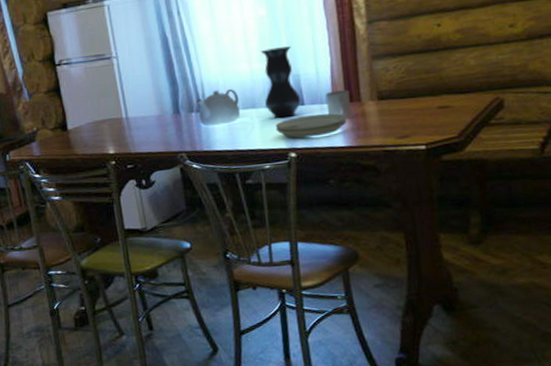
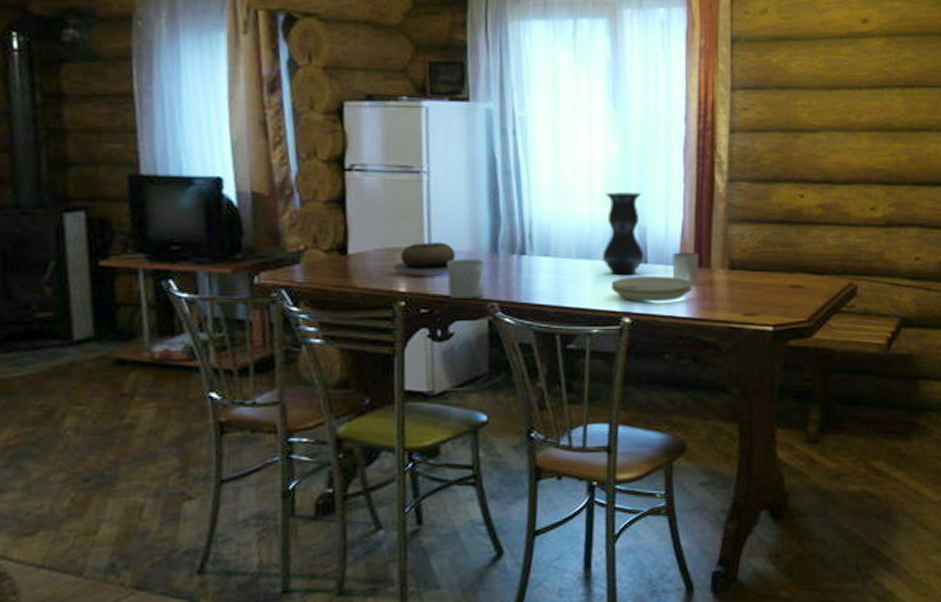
bread: none [102,110,147,140] -> present [393,242,455,277]
mug: none [142,120,174,154] -> present [447,259,485,299]
teapot: present [196,89,240,127] -> none [520,231,573,274]

